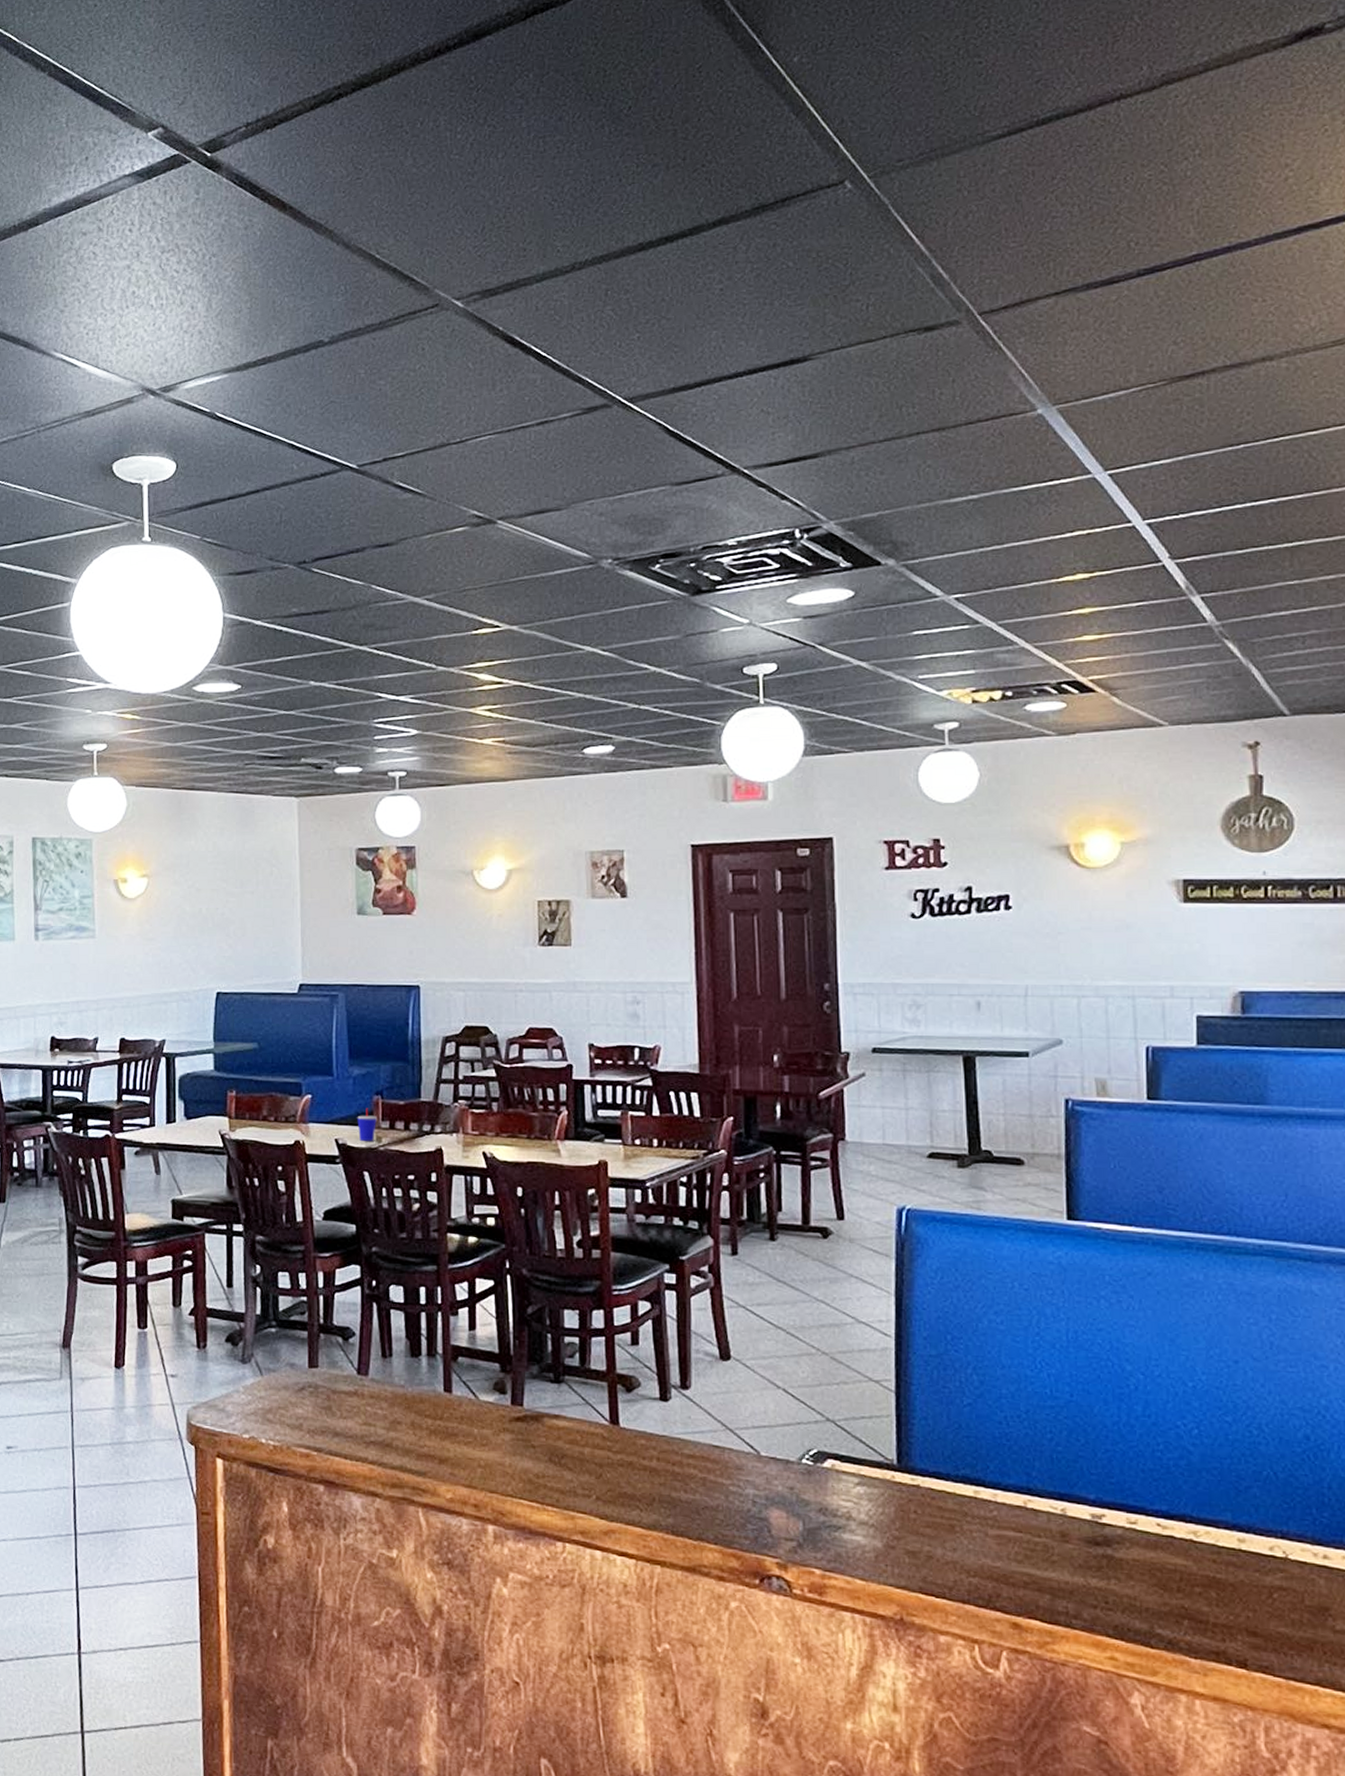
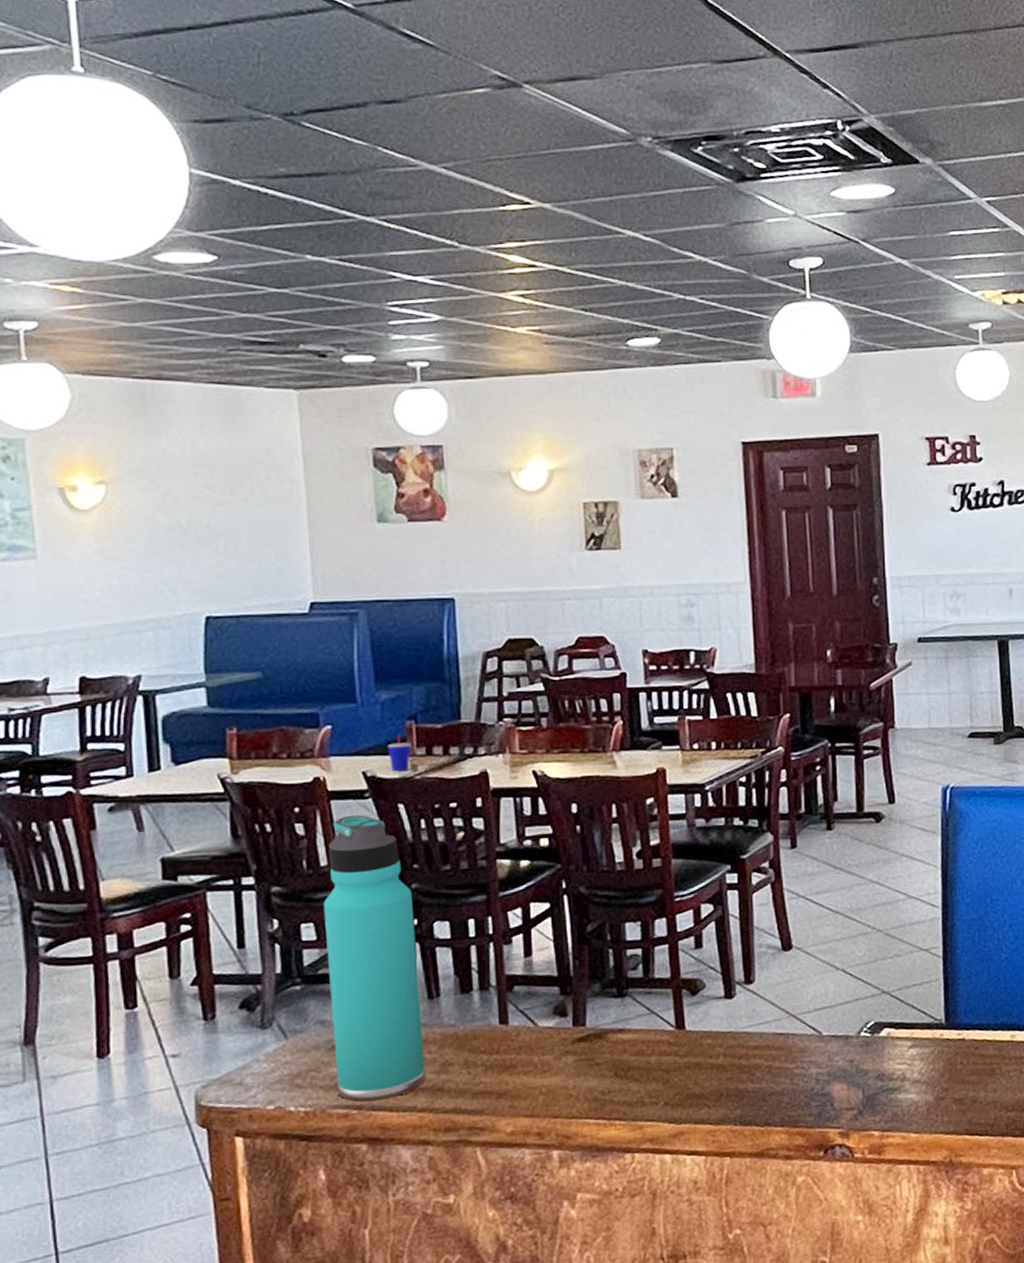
thermos bottle: none [297,1178,377,1447] -> present [323,815,426,1103]

